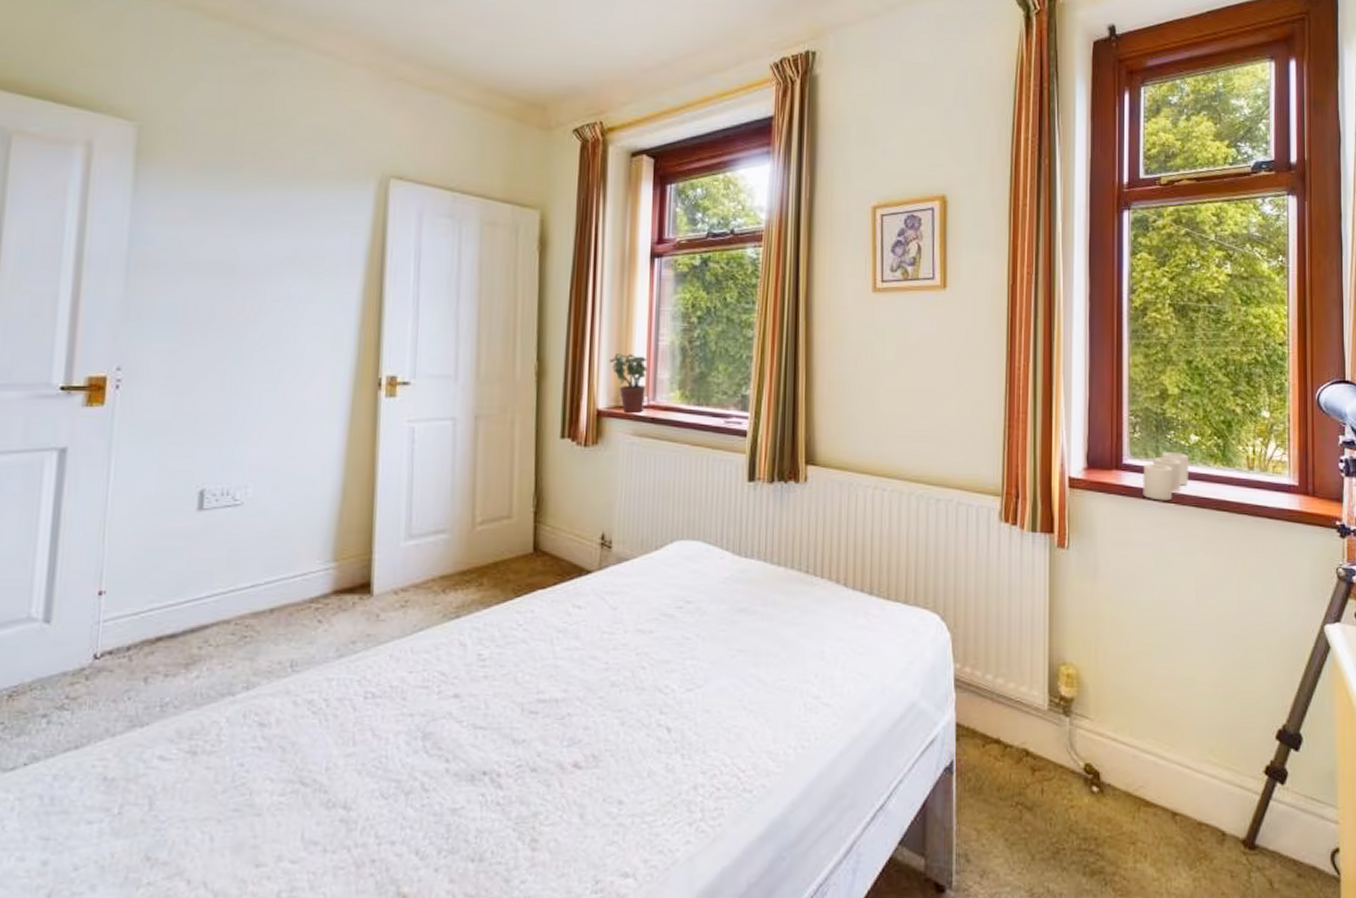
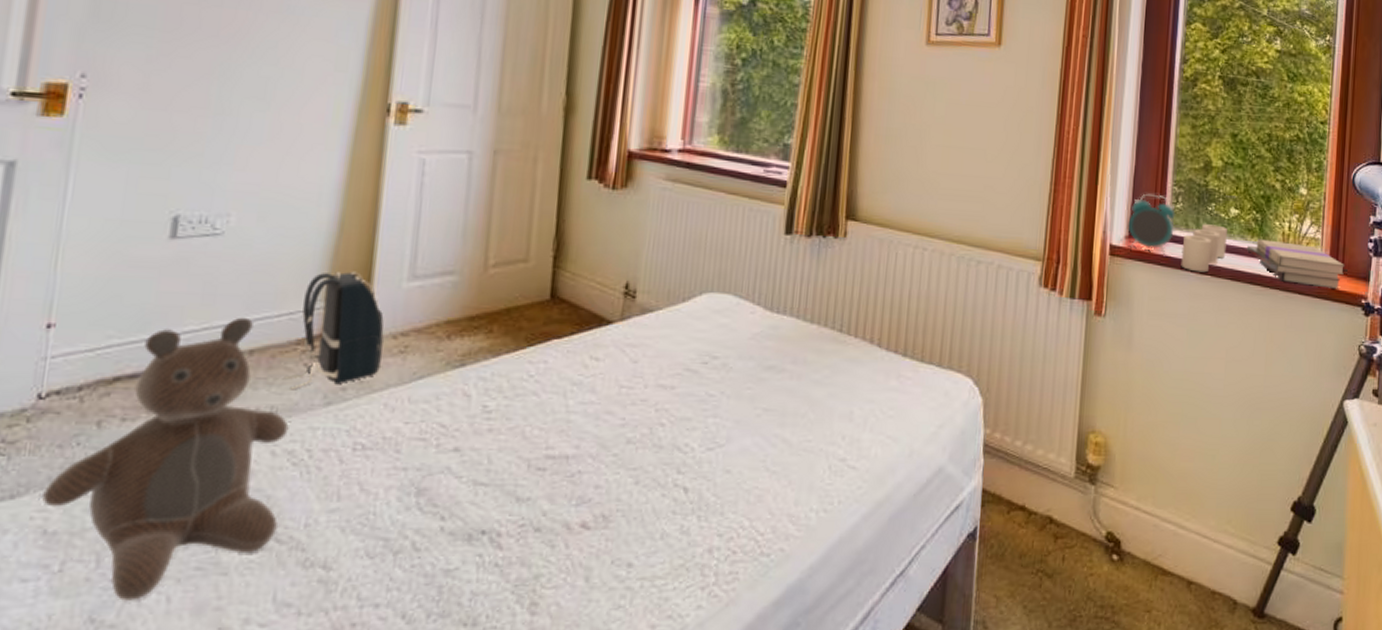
stuffed animal: none [101,579,308,840] -> present [42,317,289,601]
backpack: none [301,533,386,645] -> present [284,271,384,390]
potted plant: present [609,354,648,414] -> none [645,92,686,157]
alarm clock: none [1086,424,1133,485] -> present [1128,193,1175,255]
books: none [1211,464,1315,513] -> present [1247,239,1344,290]

